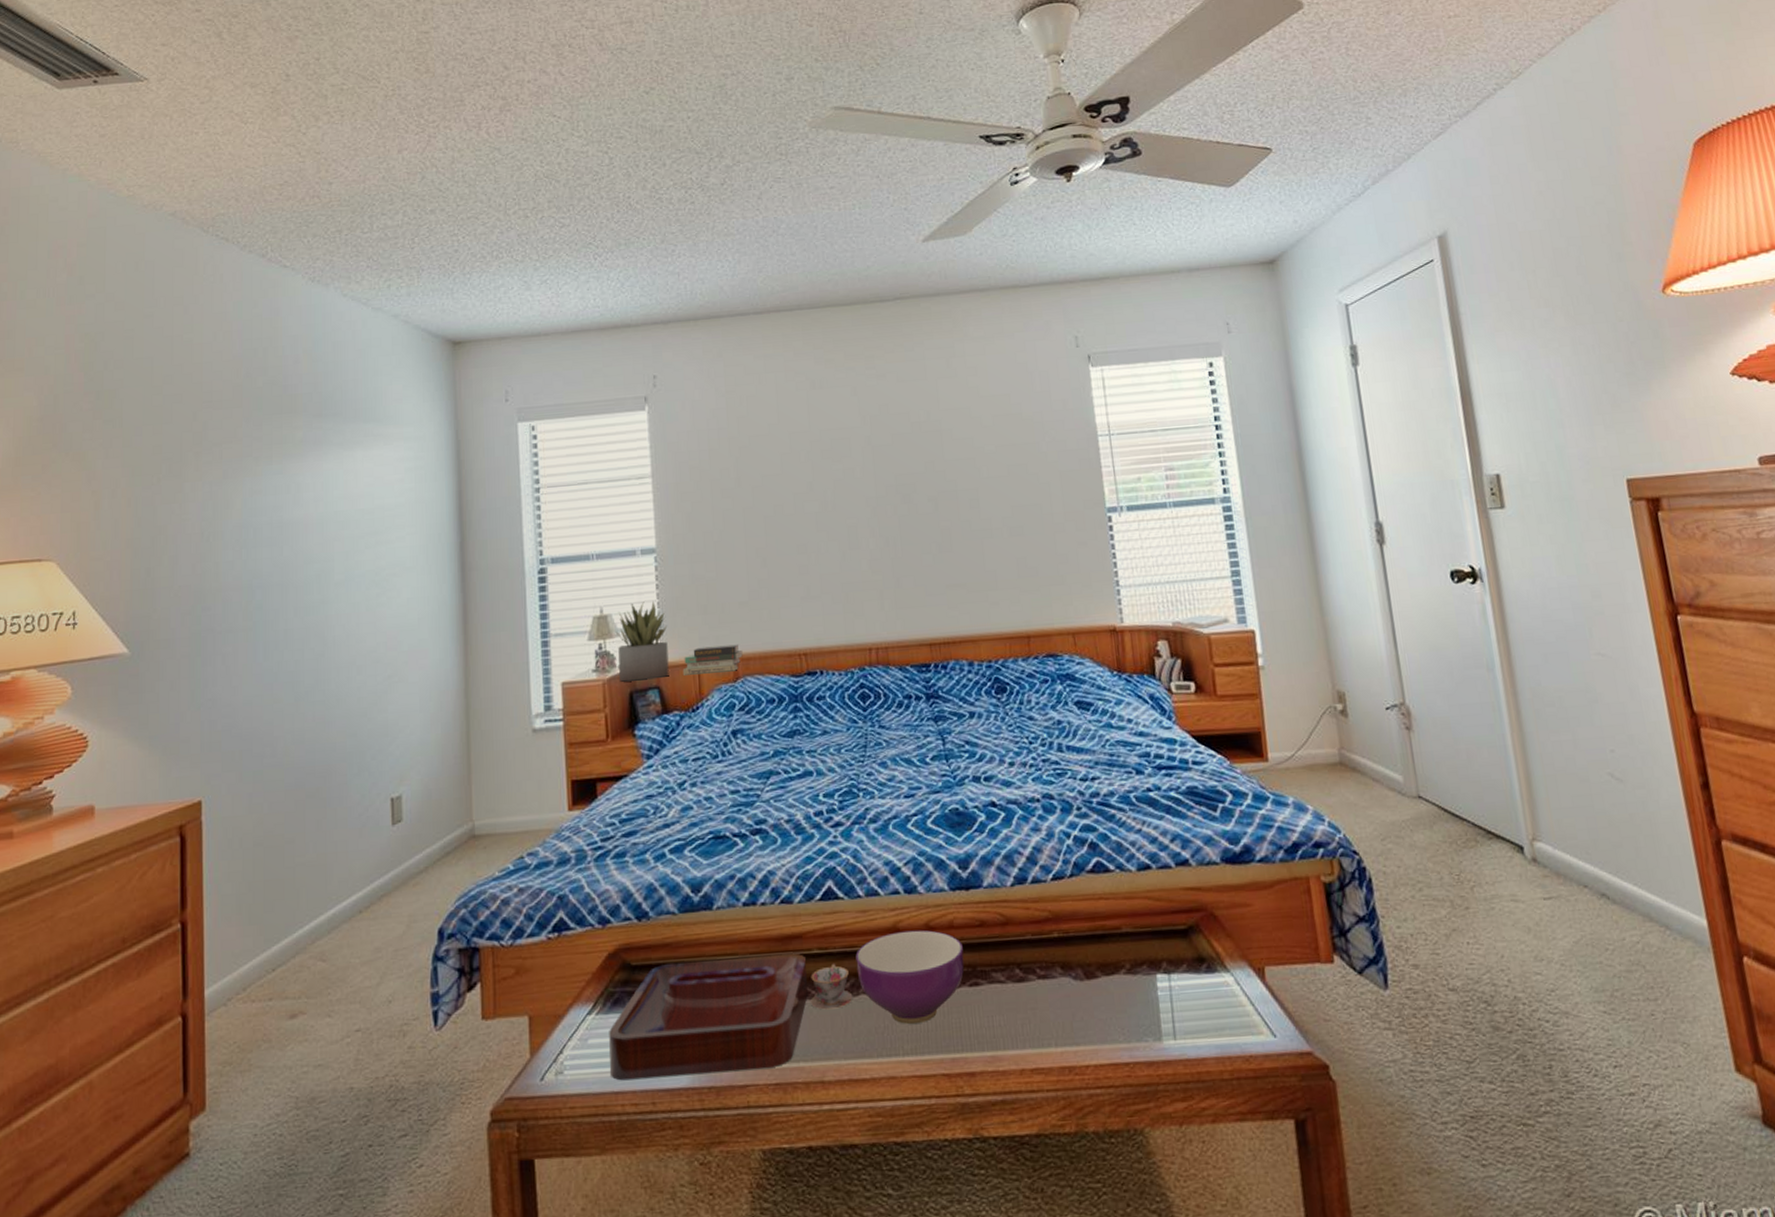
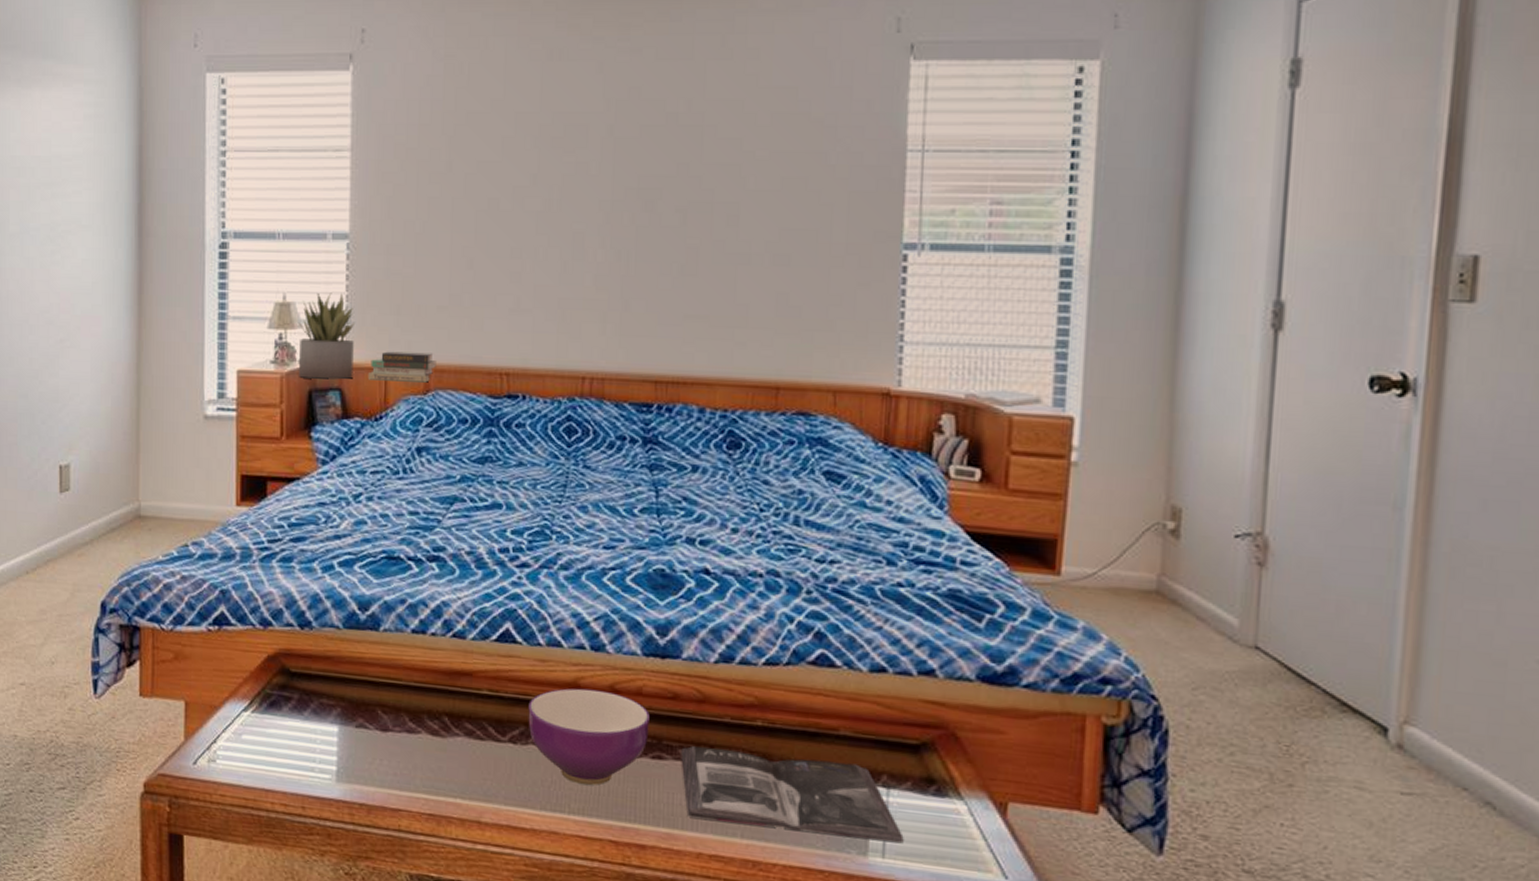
decorative tray: present [609,953,808,1080] -> none [261,676,473,798]
teacup: present [811,963,853,1010] -> none [475,707,521,754]
magazine: none [994,956,1189,1036] -> present [681,746,904,844]

